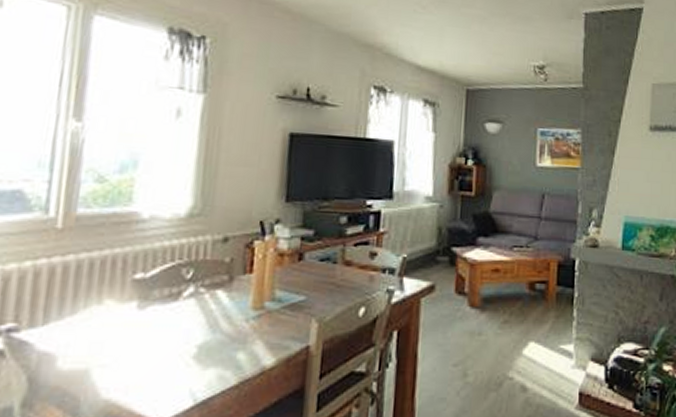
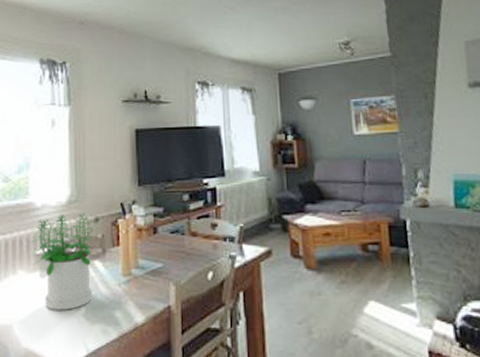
potted plant: none [126,230,221,351] -> present [30,213,95,310]

